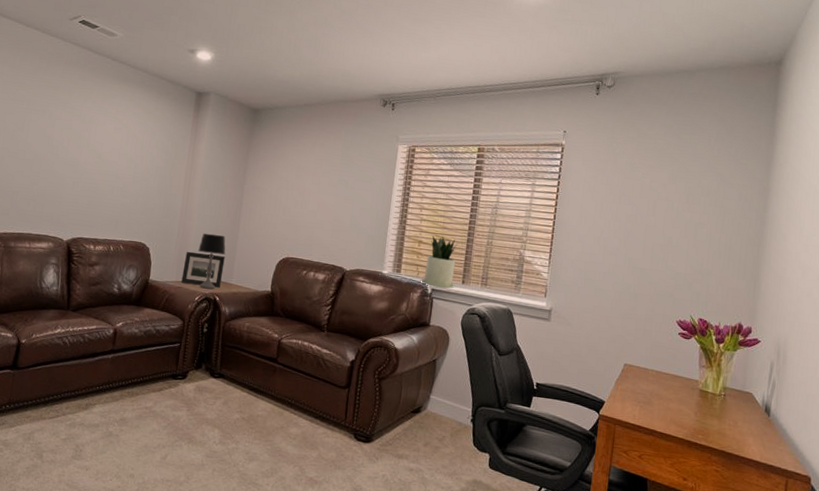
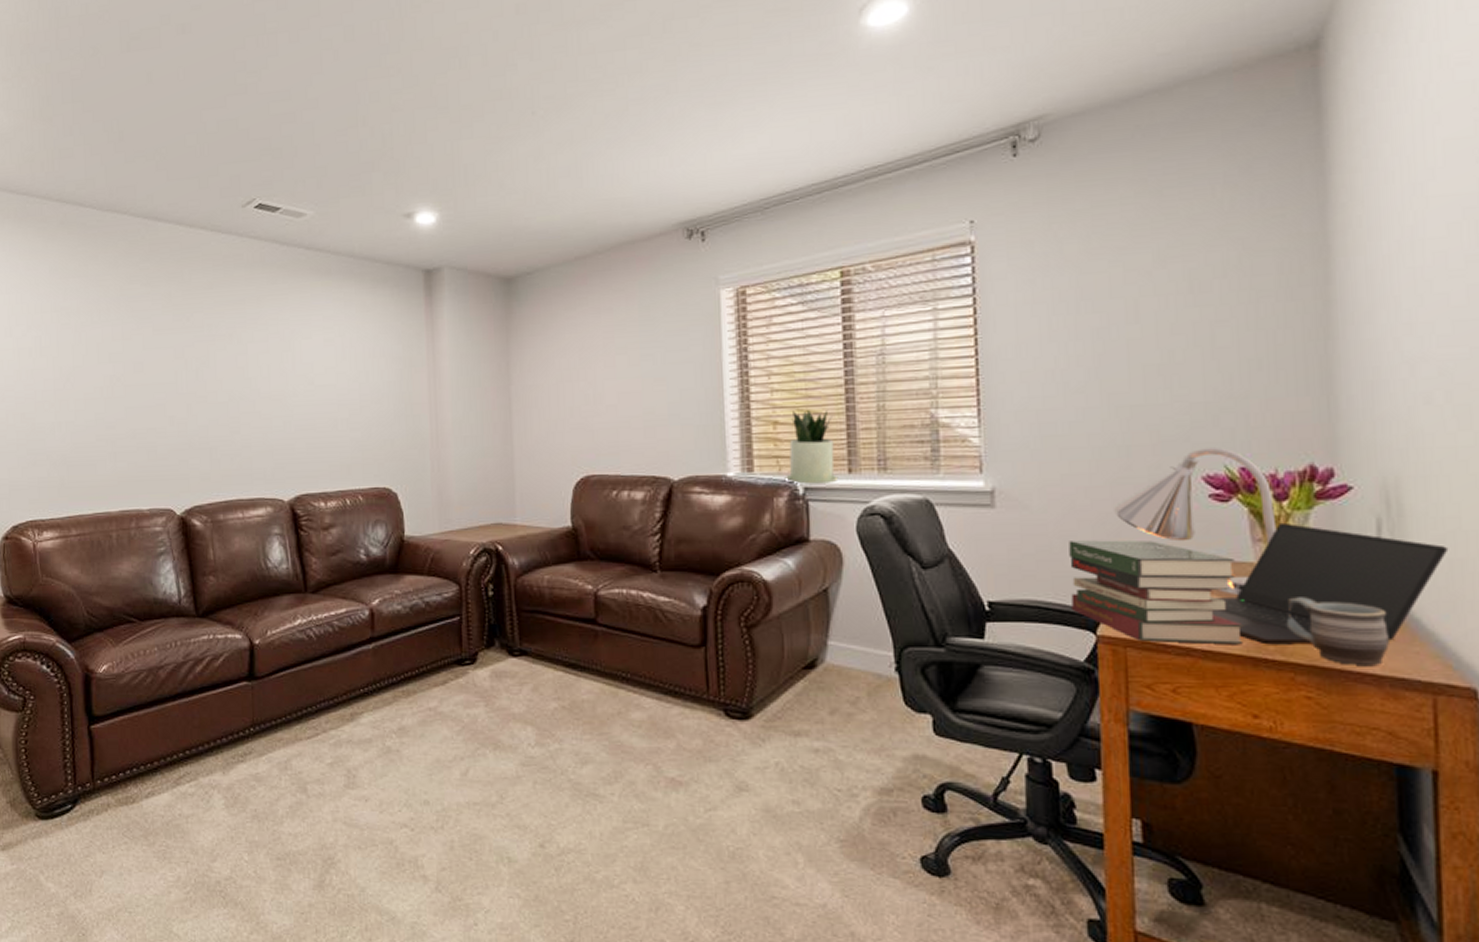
picture frame: present [181,251,225,288] -> none [446,488,502,535]
table lamp: present [198,233,226,290] -> none [462,460,501,537]
books: none [587,350,687,432] -> present [1069,540,1244,645]
table lamp: none [622,302,715,402] -> present [1114,446,1277,600]
laptop: none [668,357,808,443] -> present [1211,522,1449,645]
mug: none [710,406,768,456] -> present [1286,597,1389,667]

